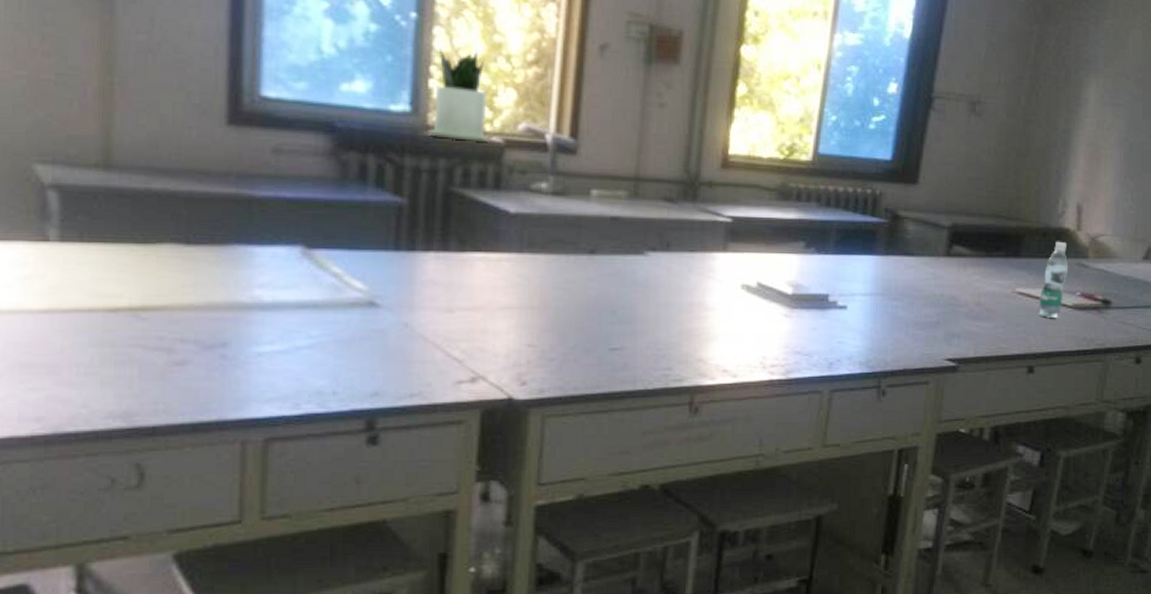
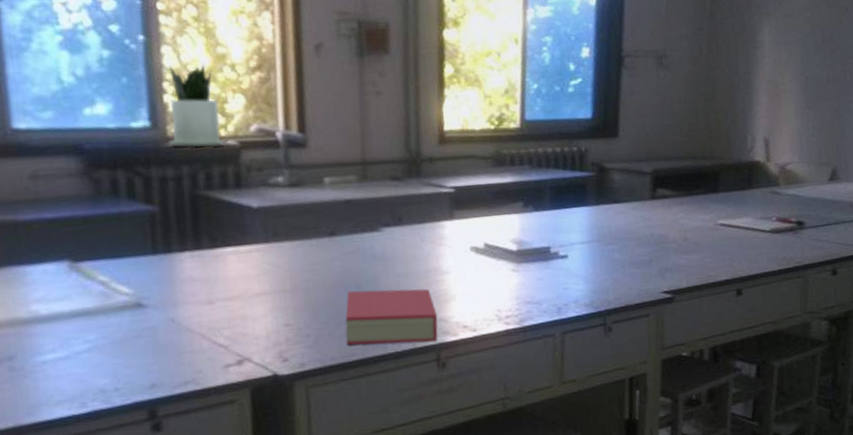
book: none [593,316,696,384] -> present [345,288,438,346]
bottle: present [1038,241,1069,318] -> none [739,173,763,244]

